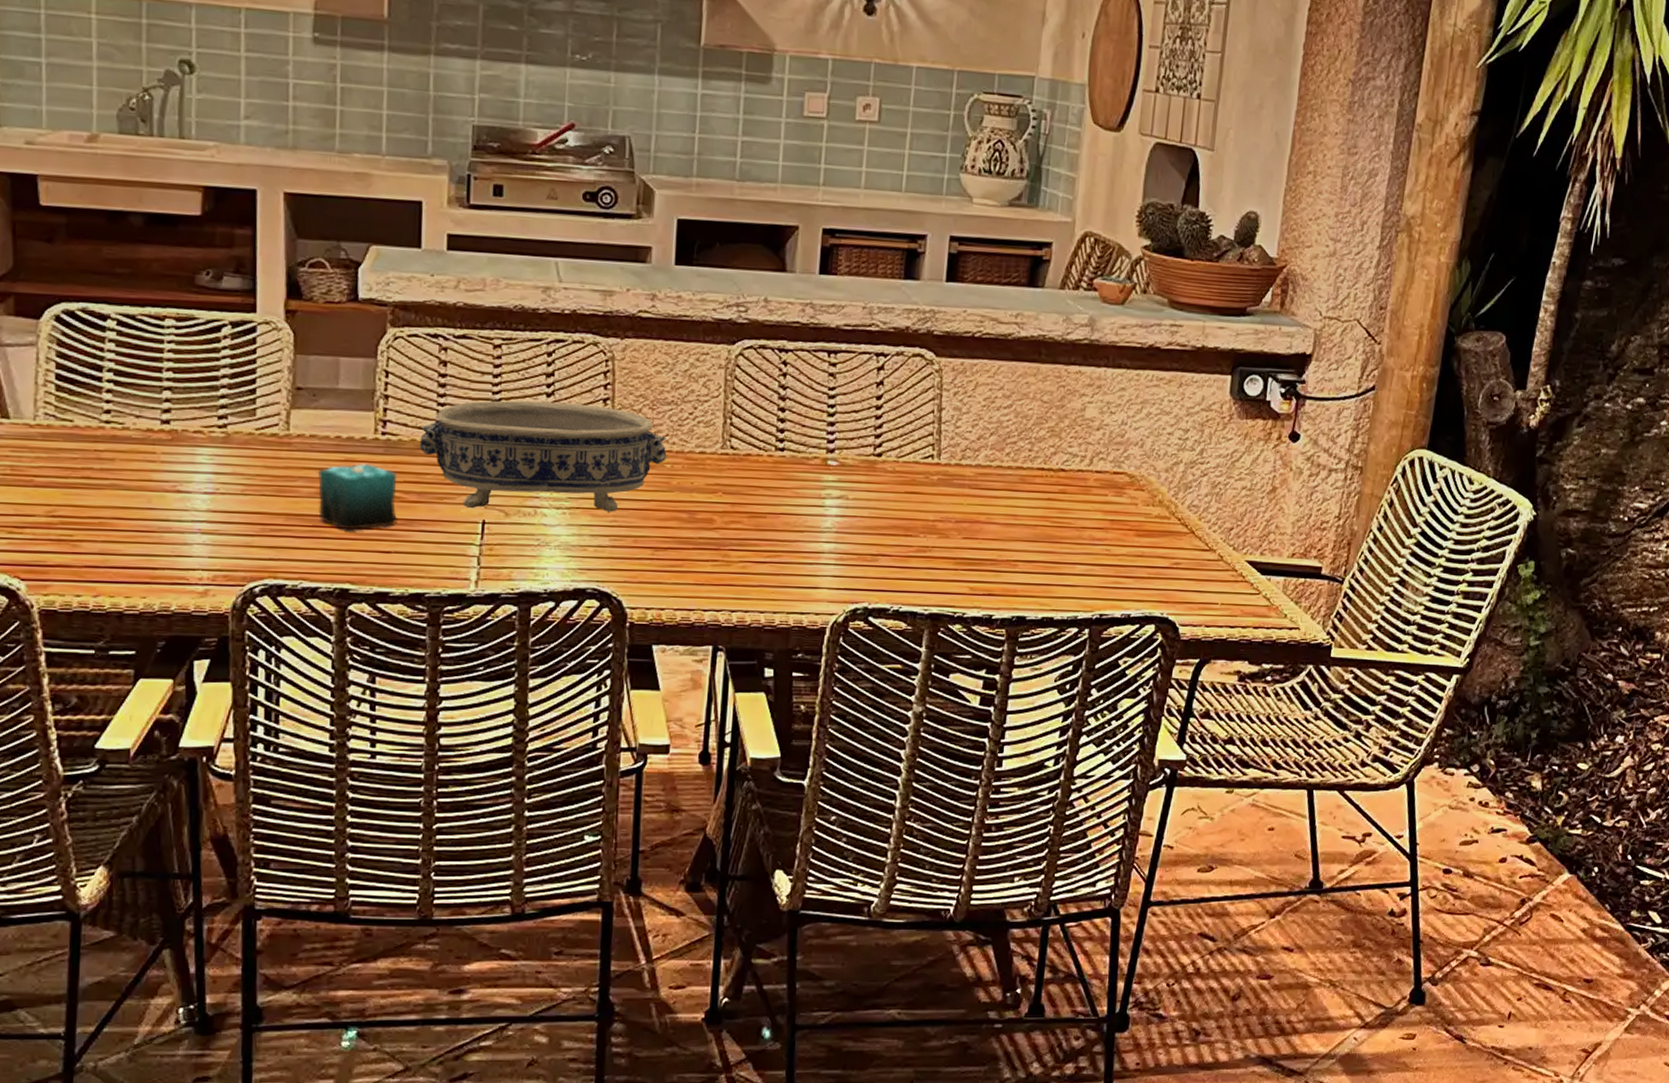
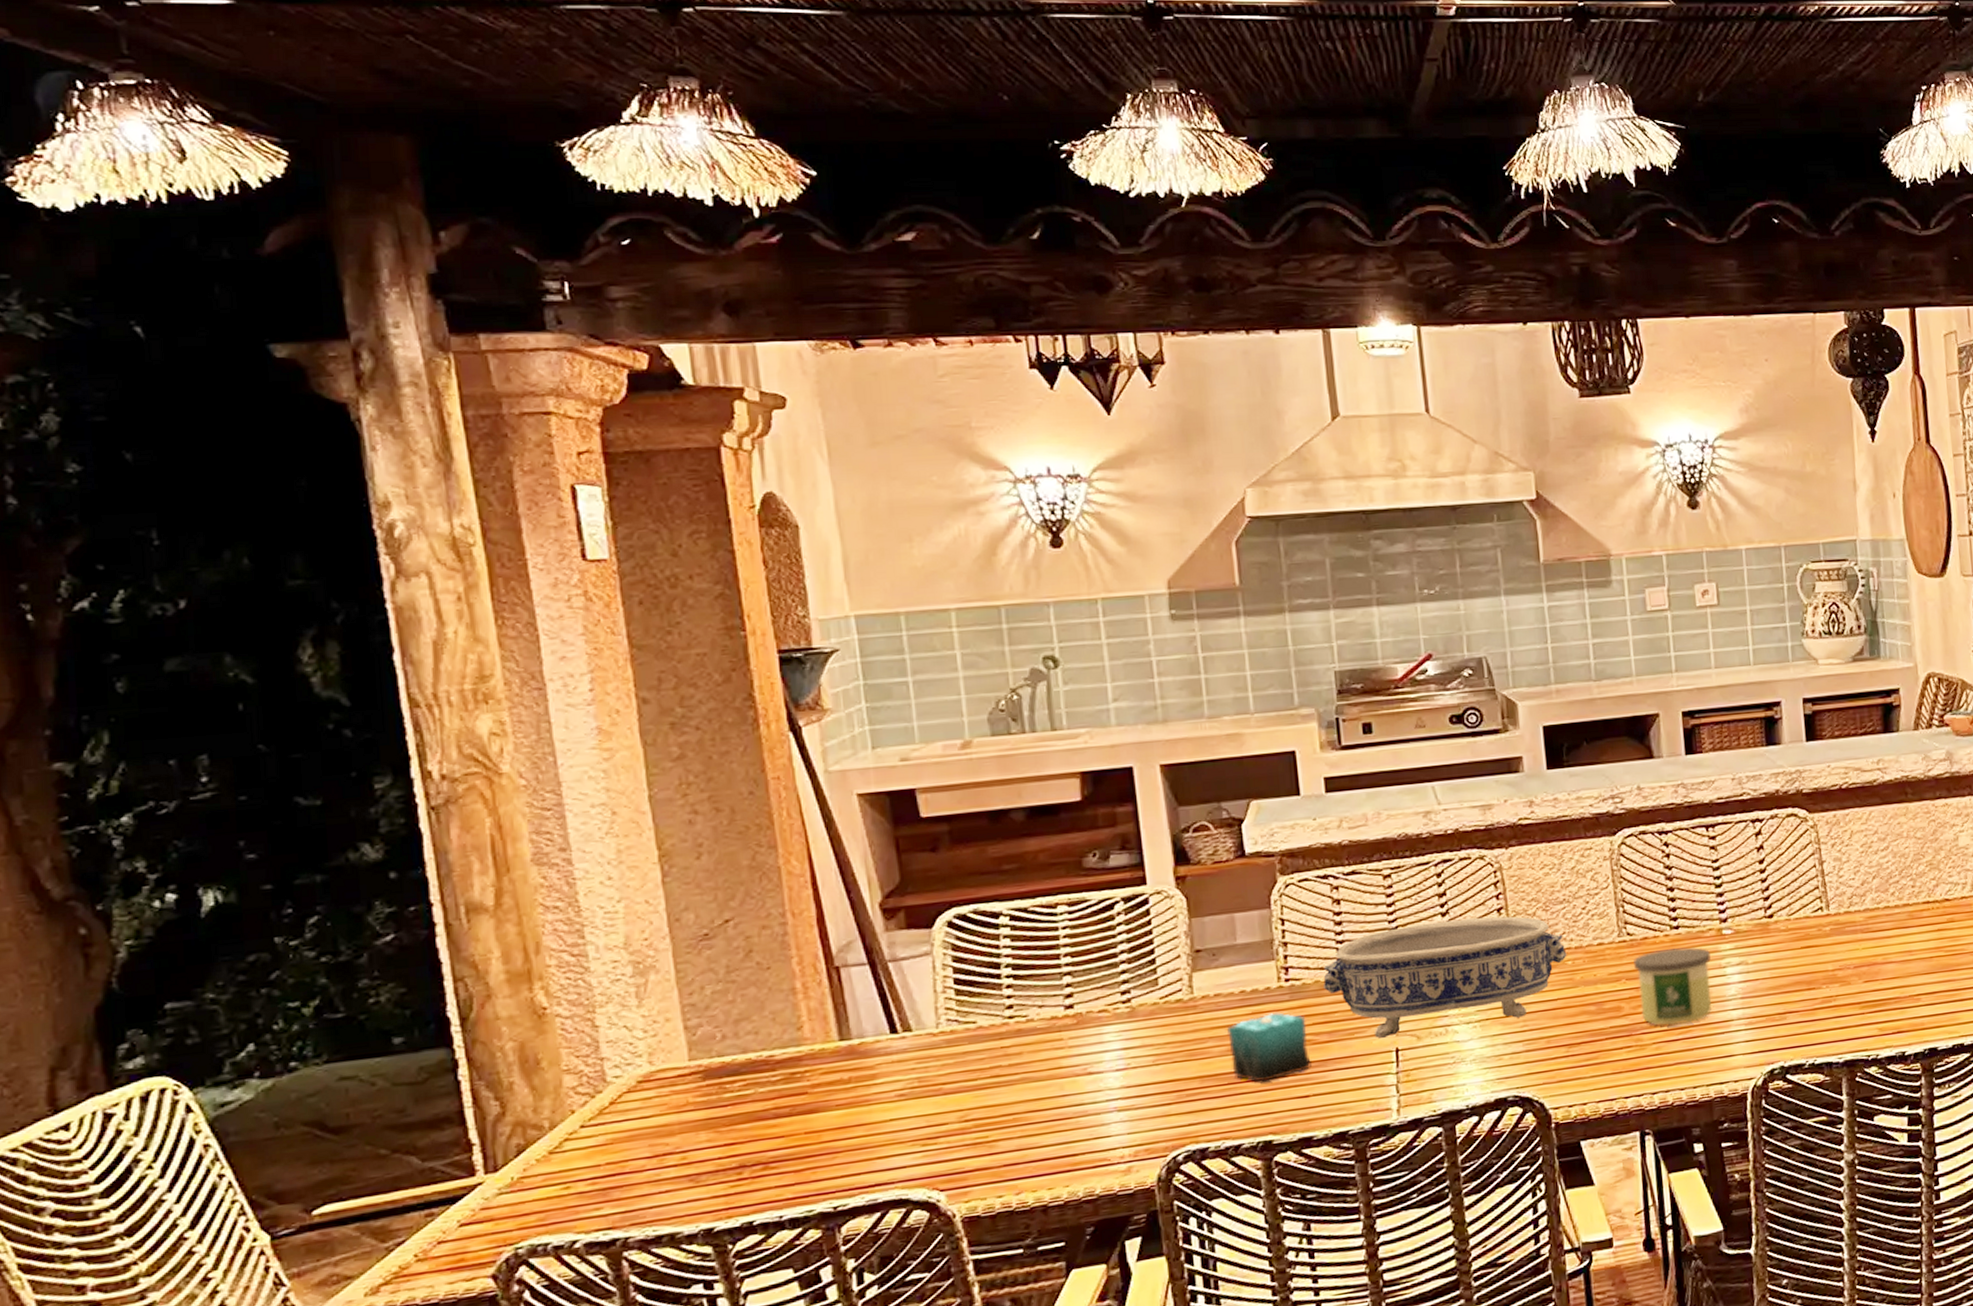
candle: none [733,468,812,548] -> present [1633,946,1713,1025]

